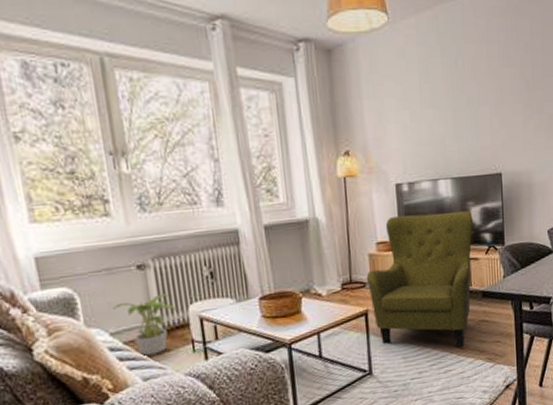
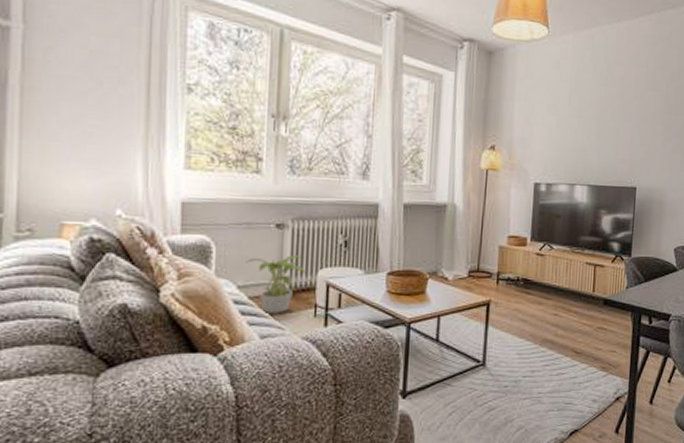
armchair: present [366,210,473,347] -> none [493,214,604,351]

